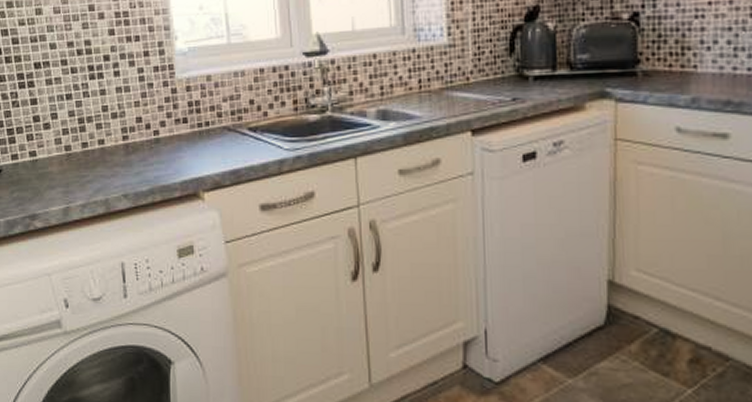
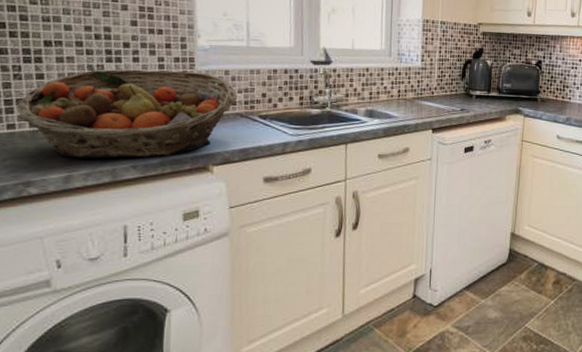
fruit basket: none [17,81,222,188] -> present [15,69,237,159]

